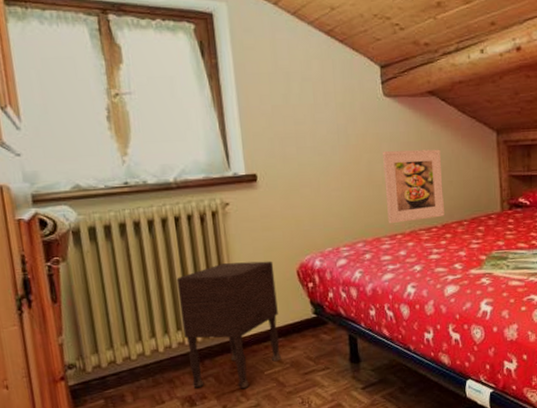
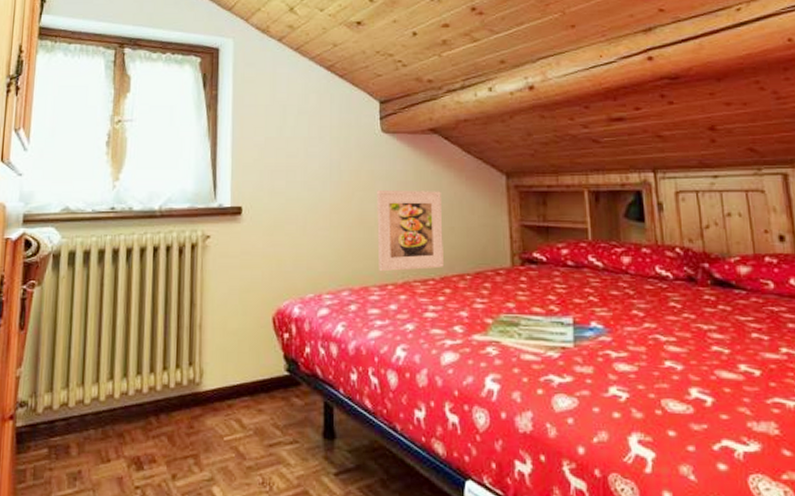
nightstand: present [176,261,281,388] -> none [143,302,248,455]

